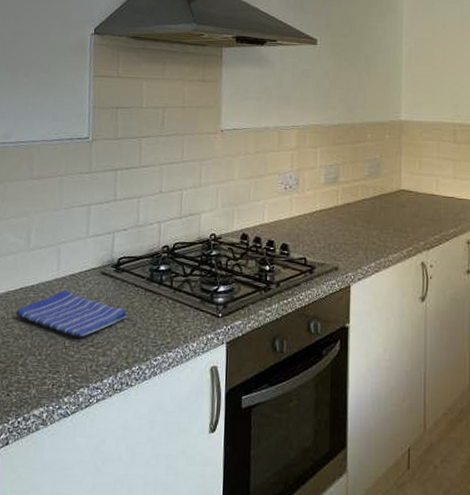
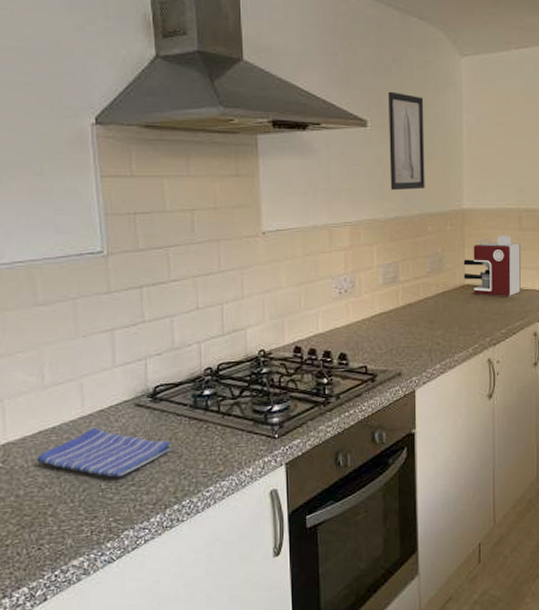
wall art: none [335,15,368,101] -> present [388,91,425,191]
coffee maker: none [400,146,455,205] -> present [463,235,521,297]

